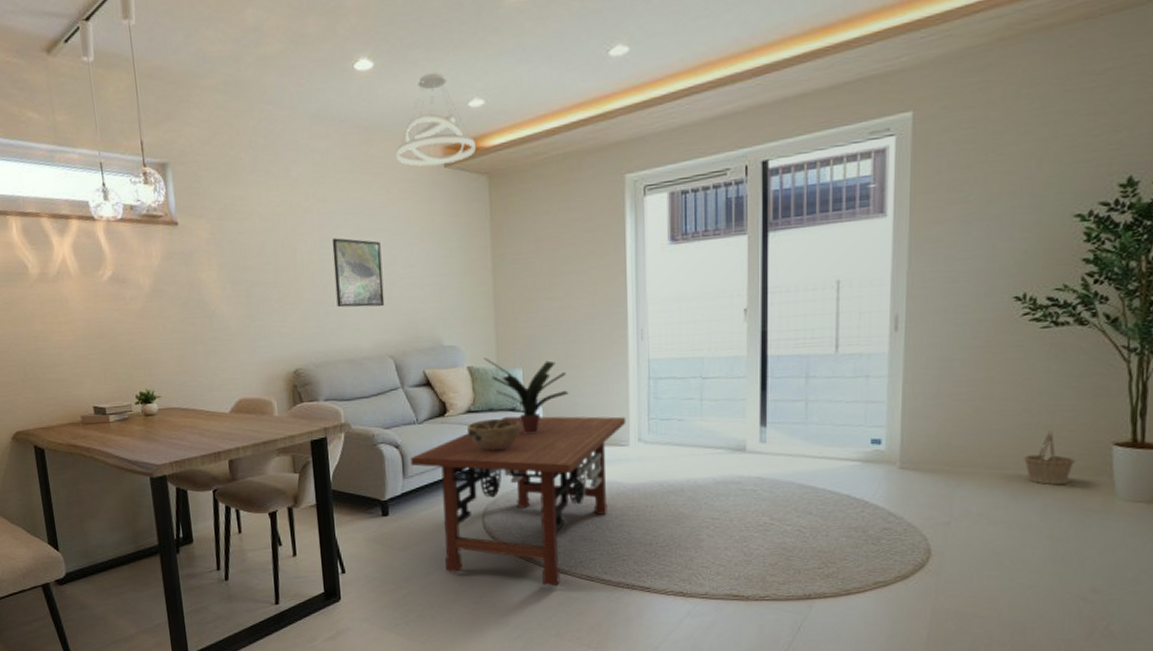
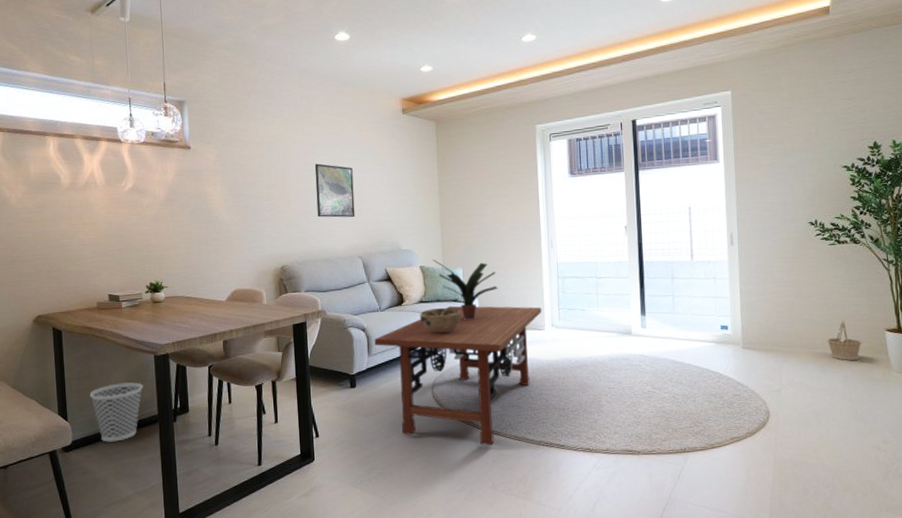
wastebasket: none [81,507,140,575] -> present [90,382,143,442]
pendant light: present [396,72,476,167] -> none [366,45,426,113]

